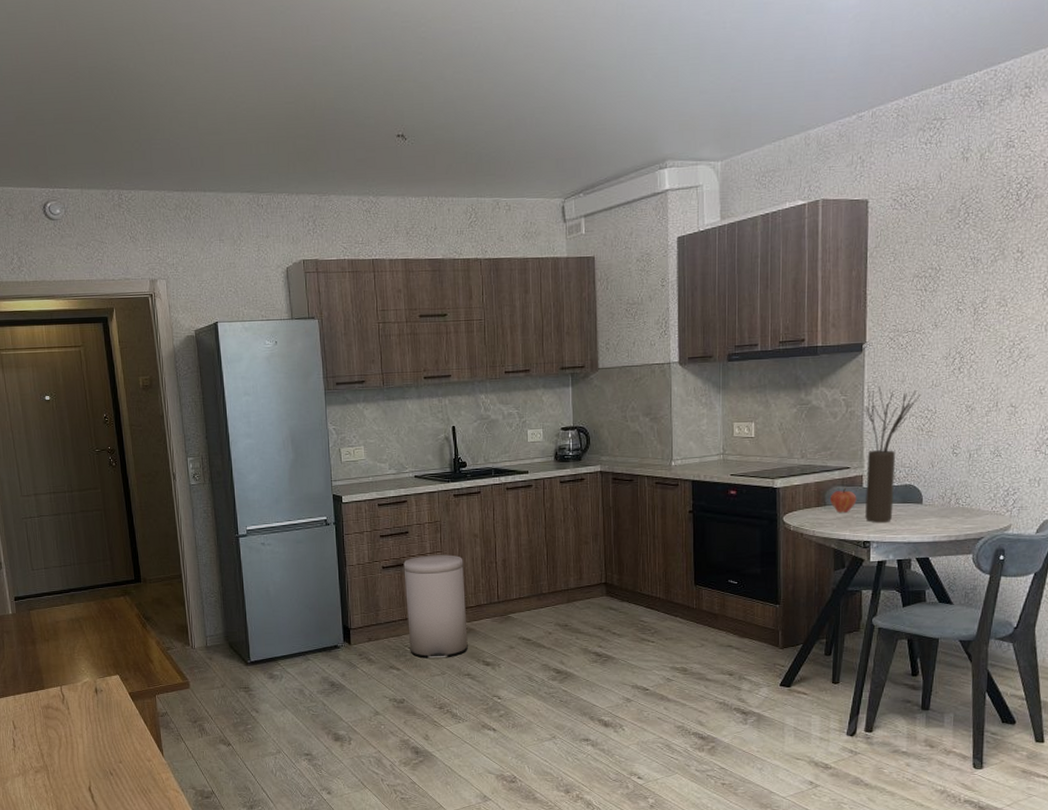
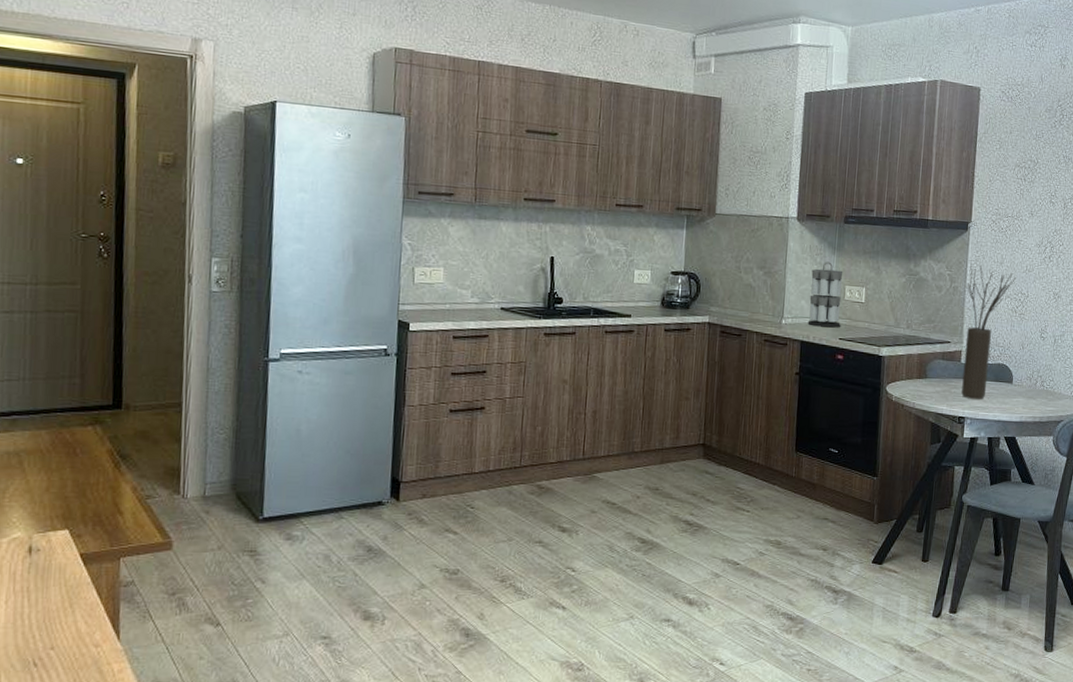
pedal bin: present [403,555,468,660] -> none [472,400,548,523]
spice rack: none [697,401,731,465] -> present [807,261,843,328]
fruit: present [830,487,857,514] -> none [931,361,955,388]

